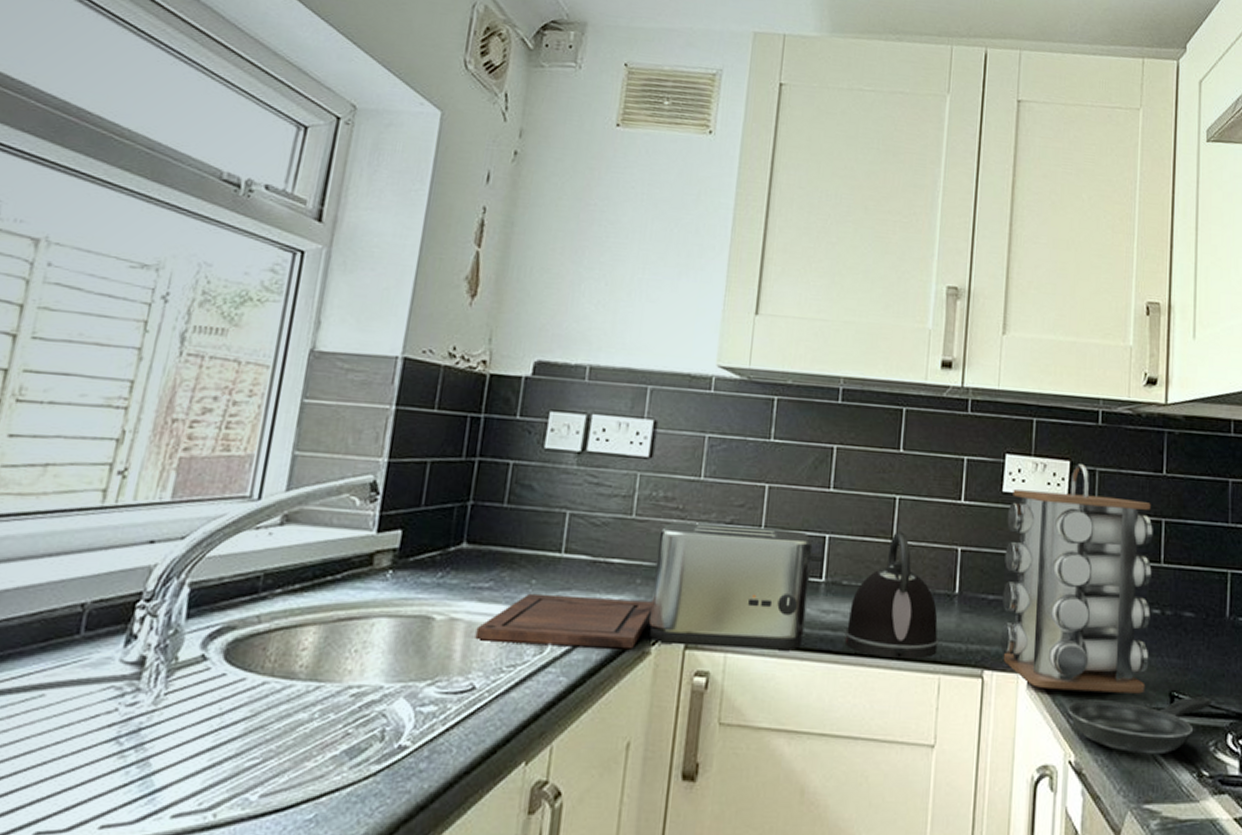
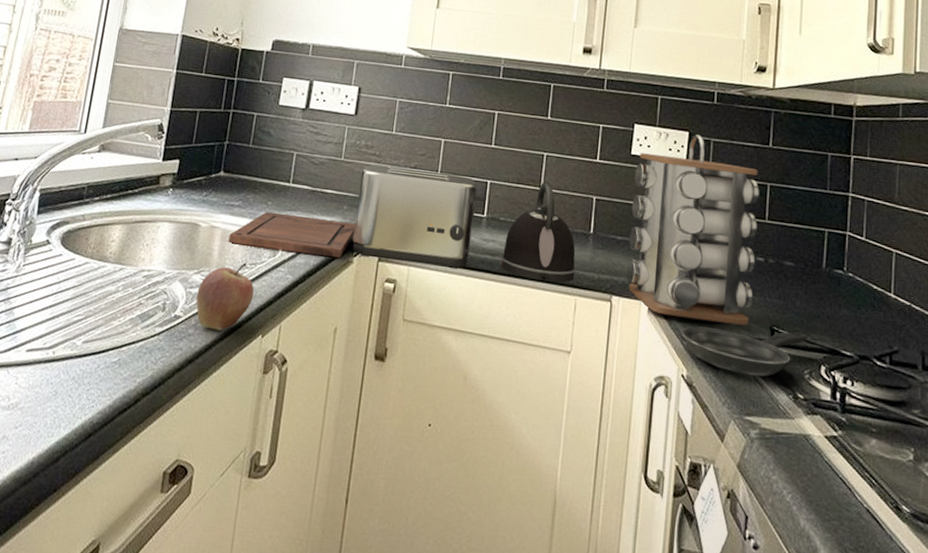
fruit: none [429,664,514,761] -> present [196,262,255,331]

